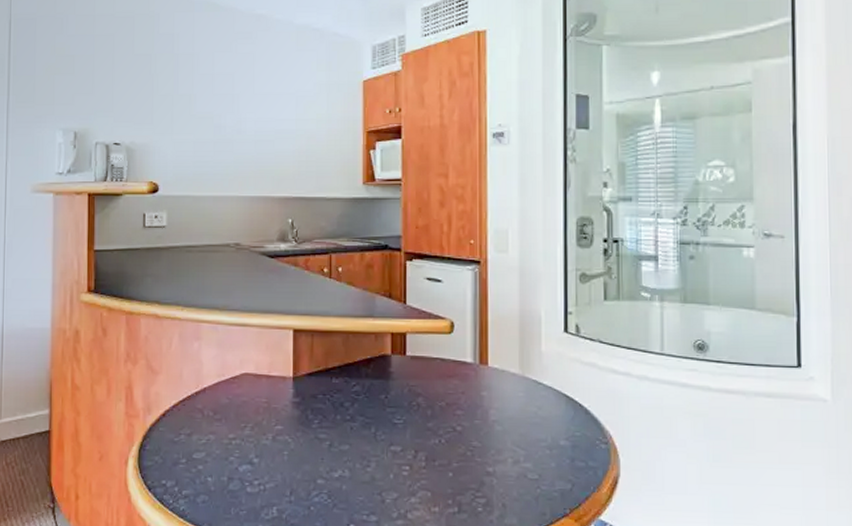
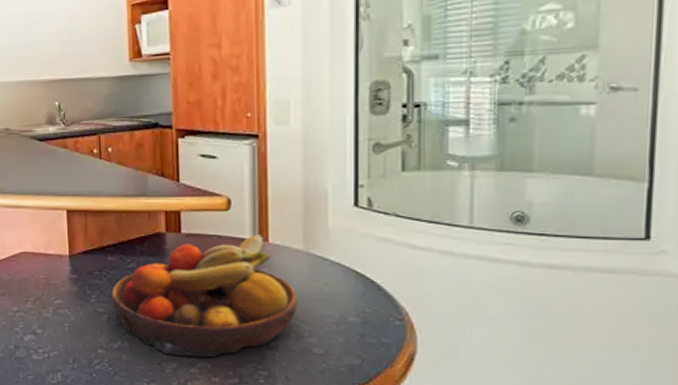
fruit bowl: none [334,358,515,486] -> present [111,235,298,358]

